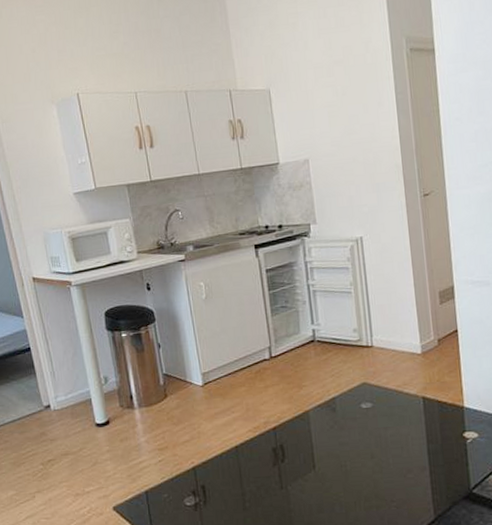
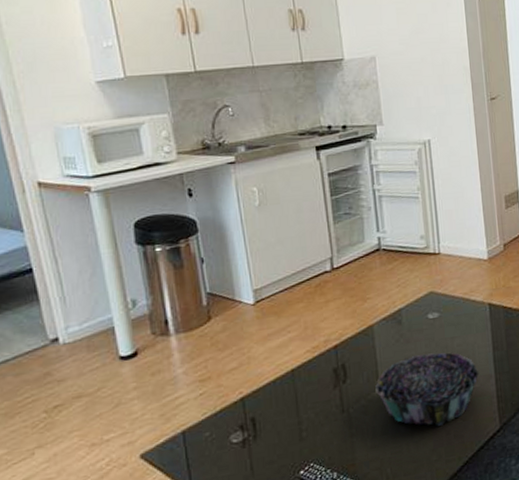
decorative bowl: none [311,441,413,511] -> present [375,353,479,426]

